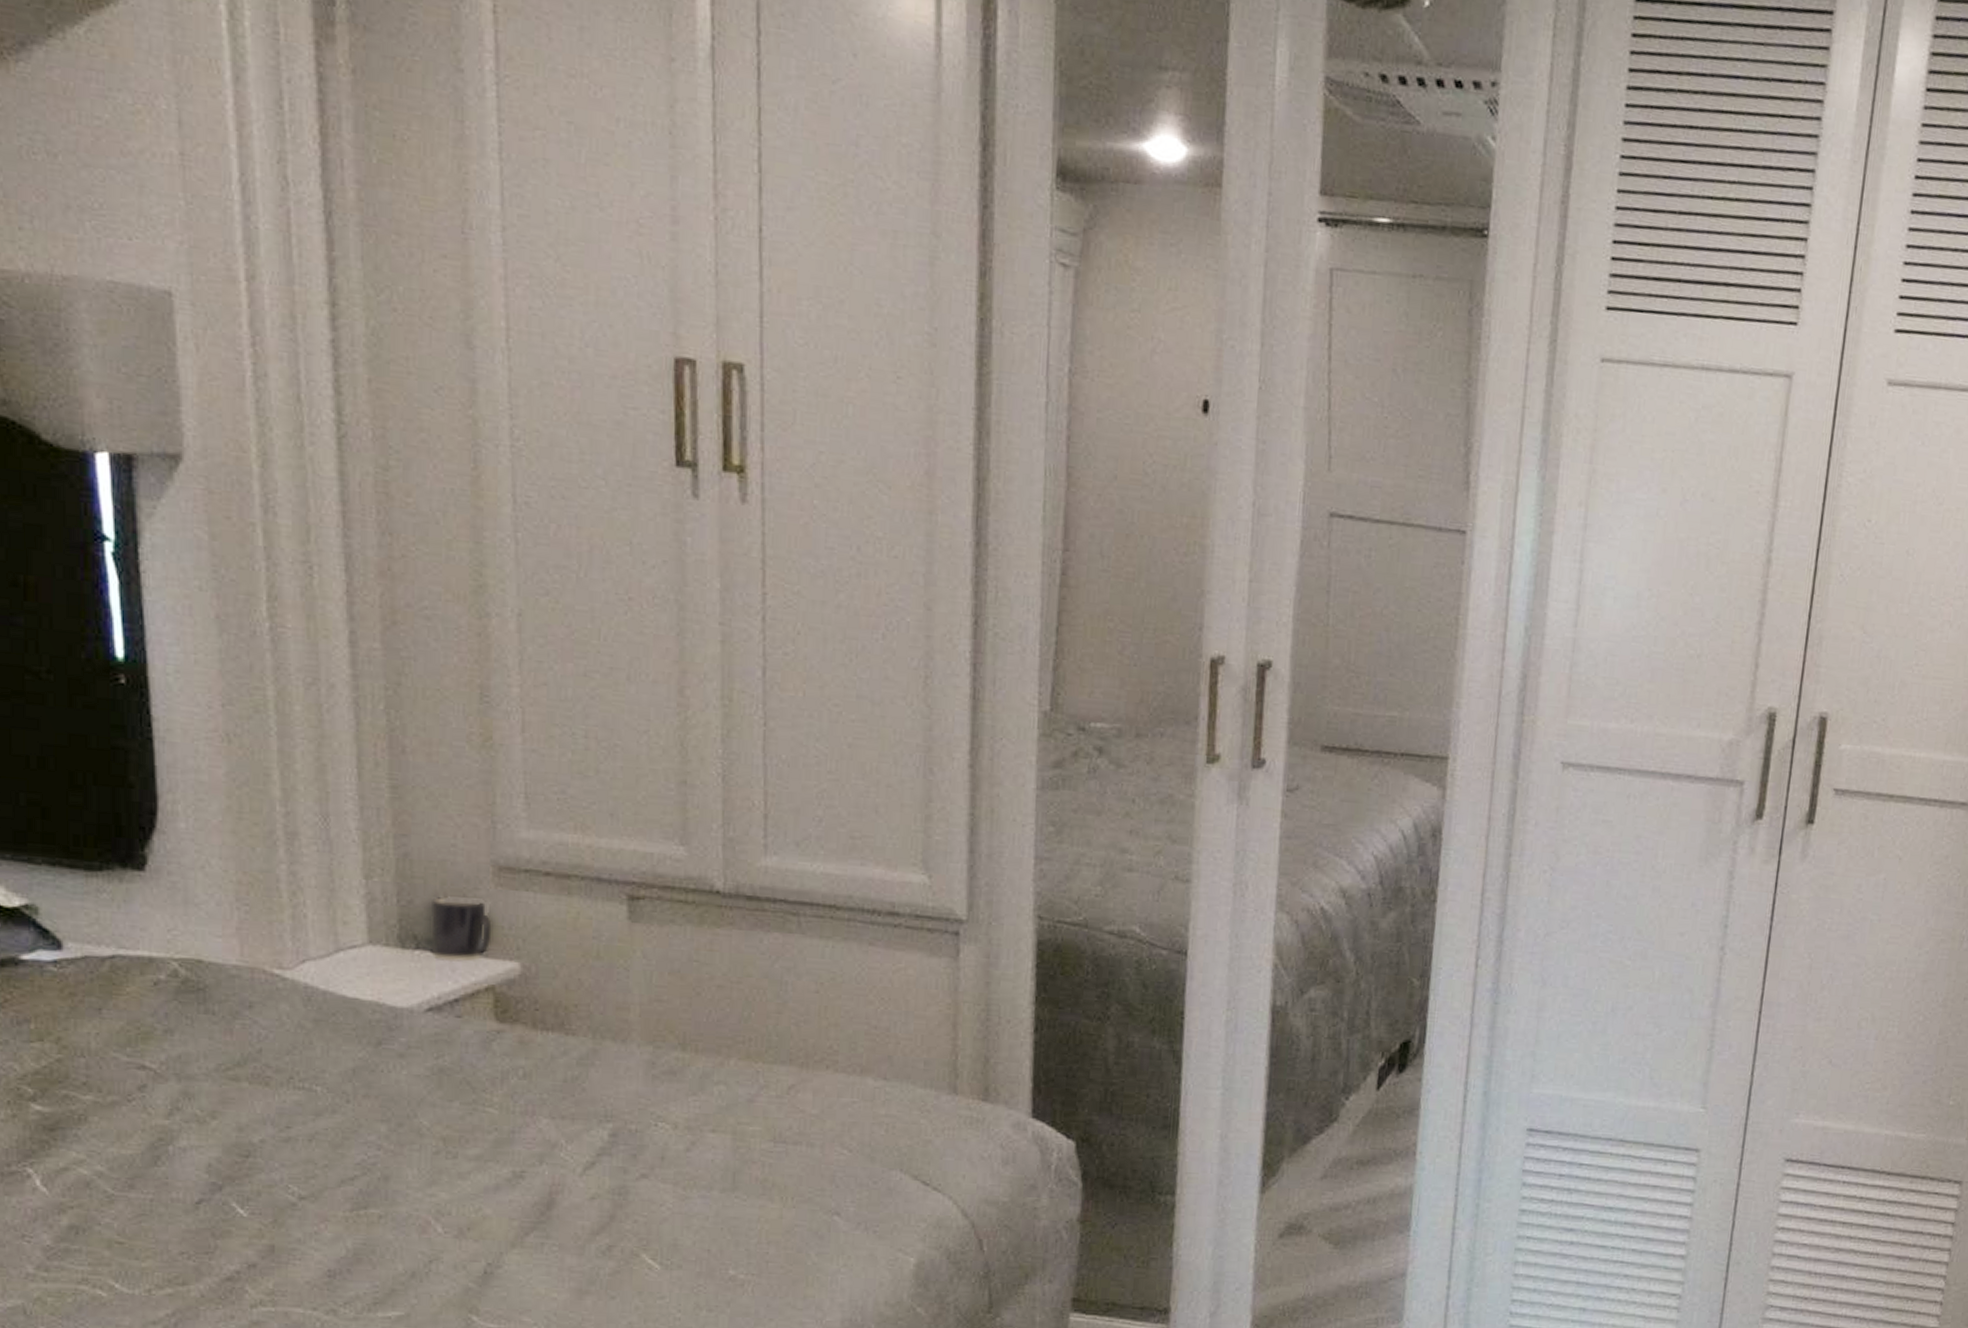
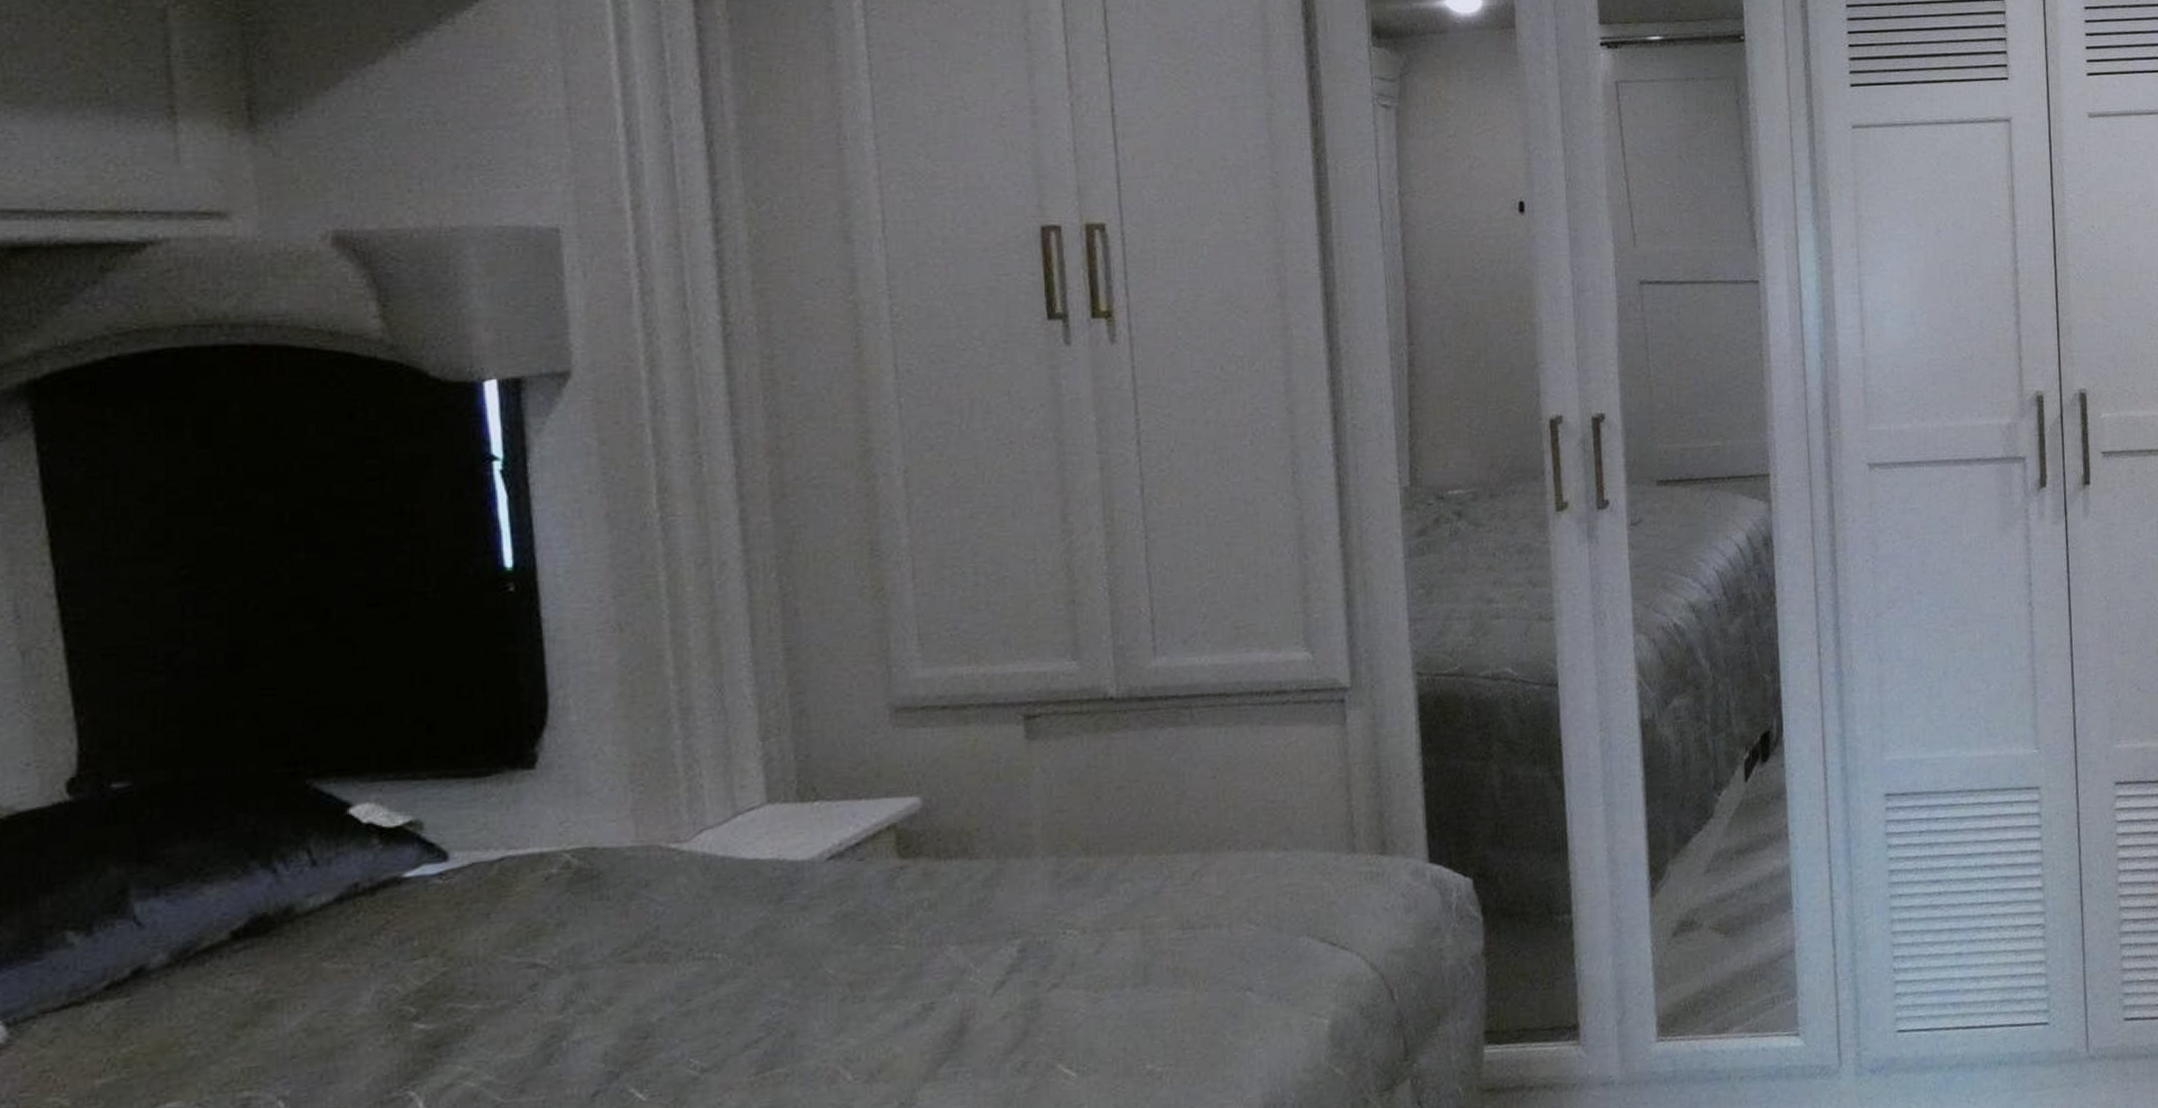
mug: present [431,897,492,963] -> none [830,742,891,809]

